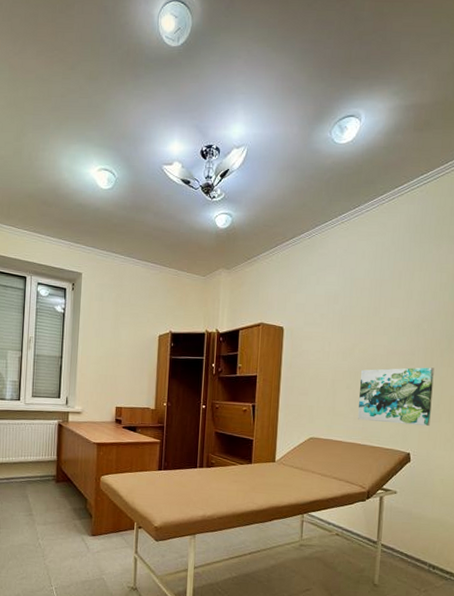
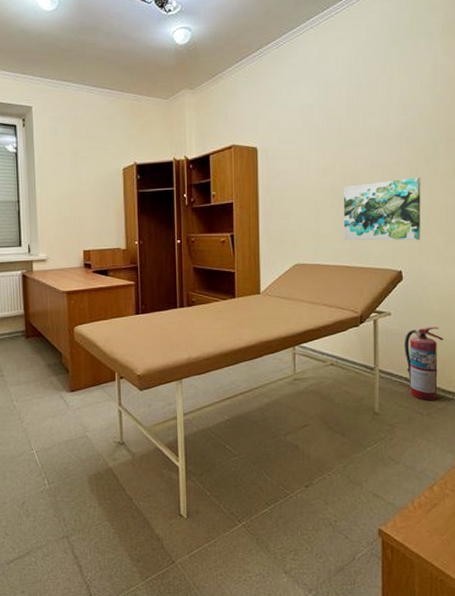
fire extinguisher: none [406,508,446,579] -> present [404,327,444,401]

